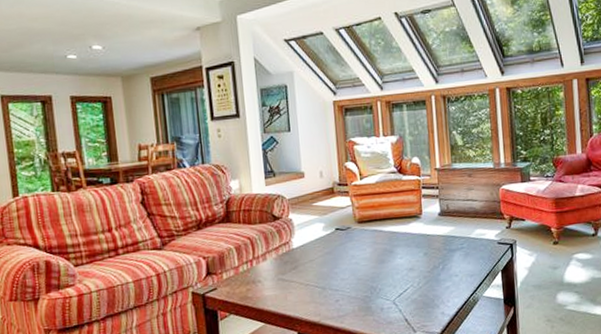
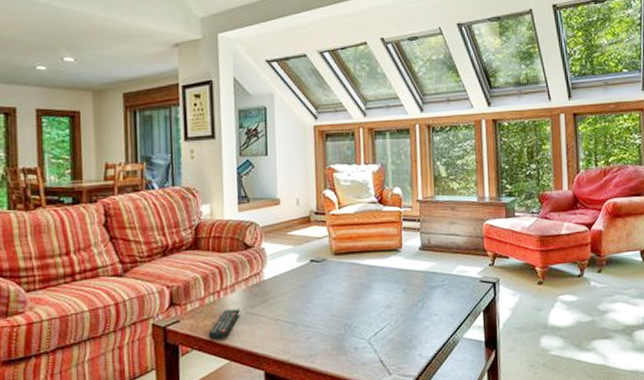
remote control: none [243,276,272,306] -> present [208,309,240,341]

